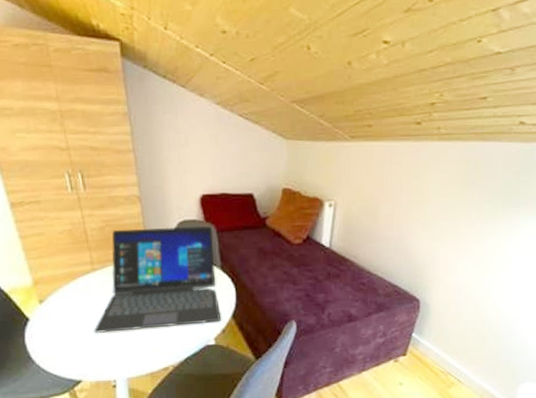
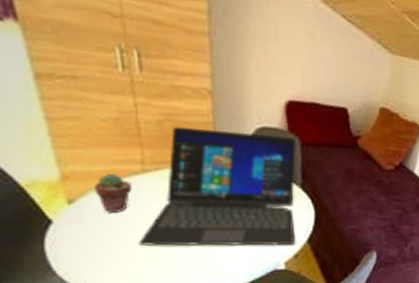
potted succulent: none [57,274,86,308] -> present [94,173,133,214]

